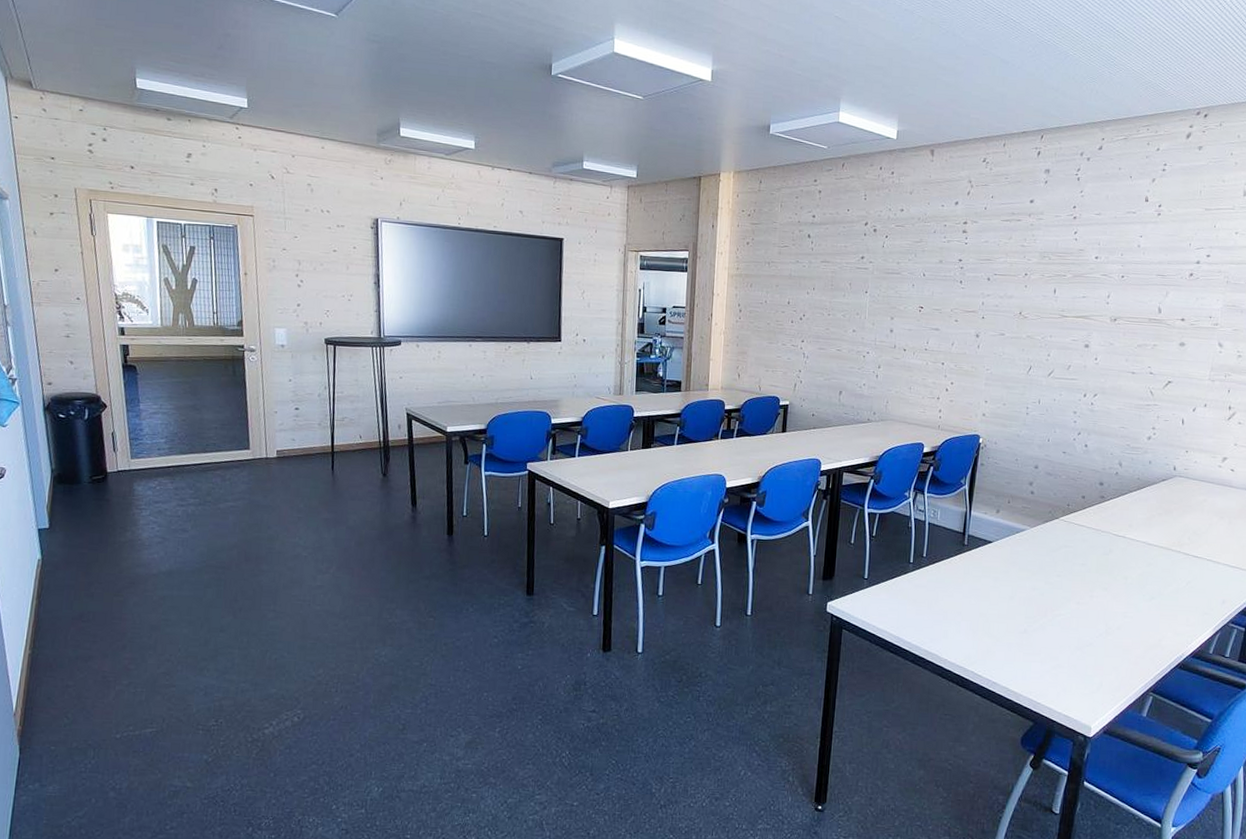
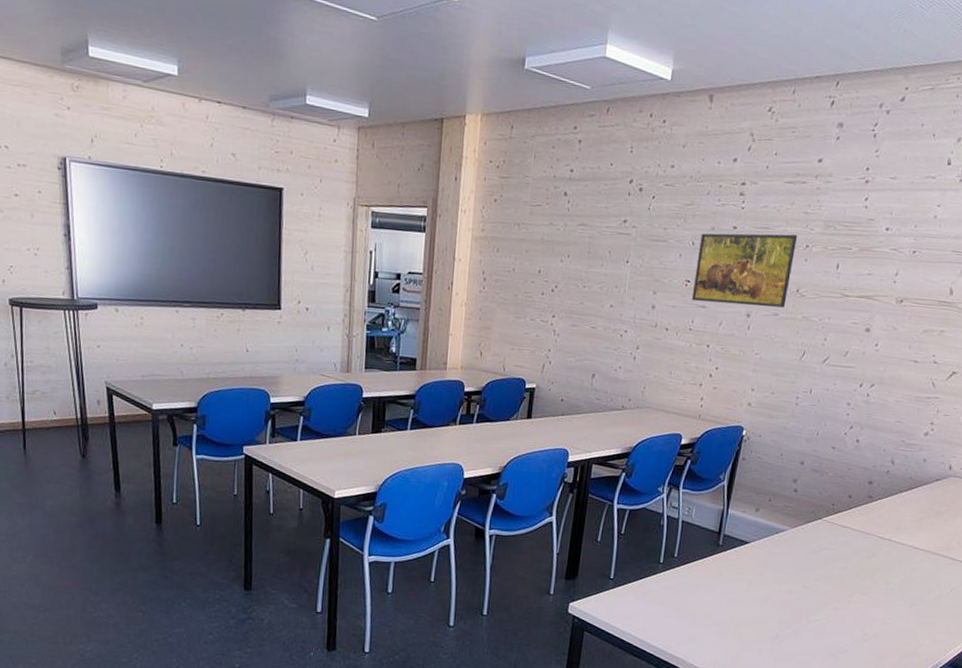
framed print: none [925,264,1016,328] -> present [691,233,797,308]

